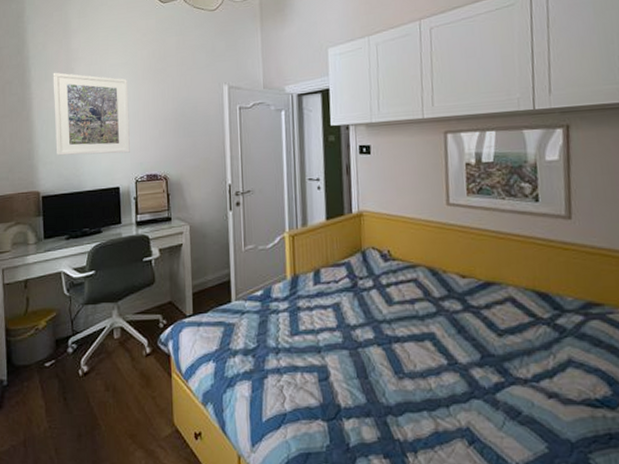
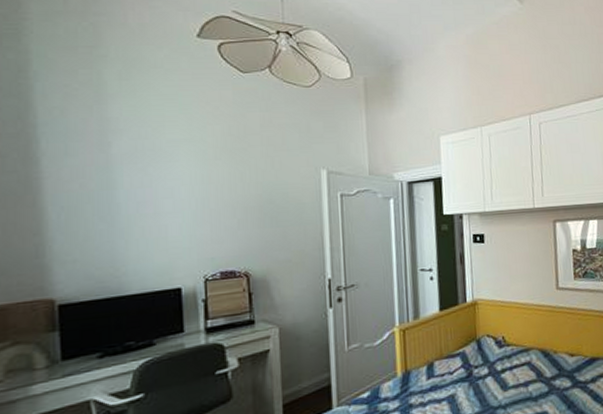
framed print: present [53,72,130,156] -> none [77,145,197,252]

